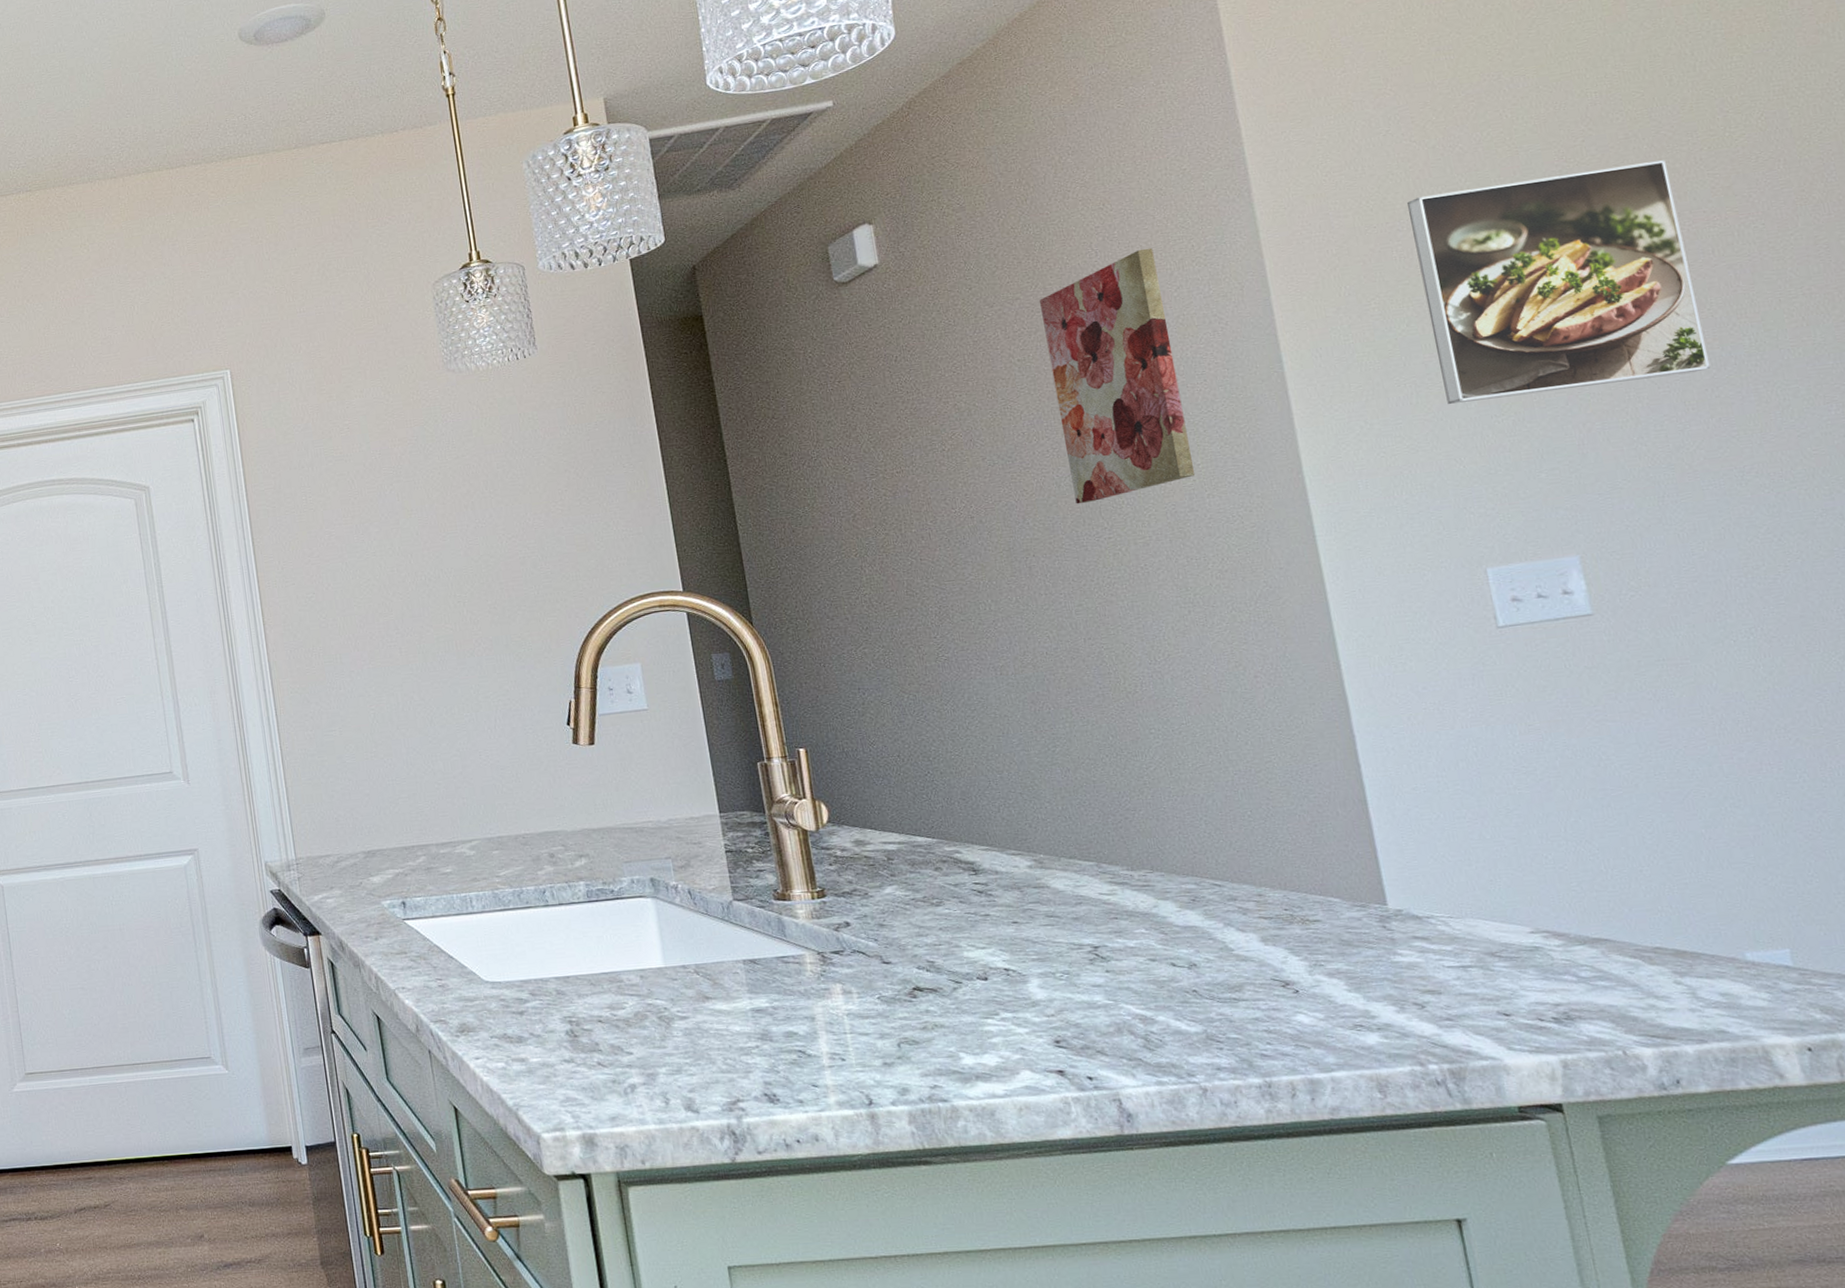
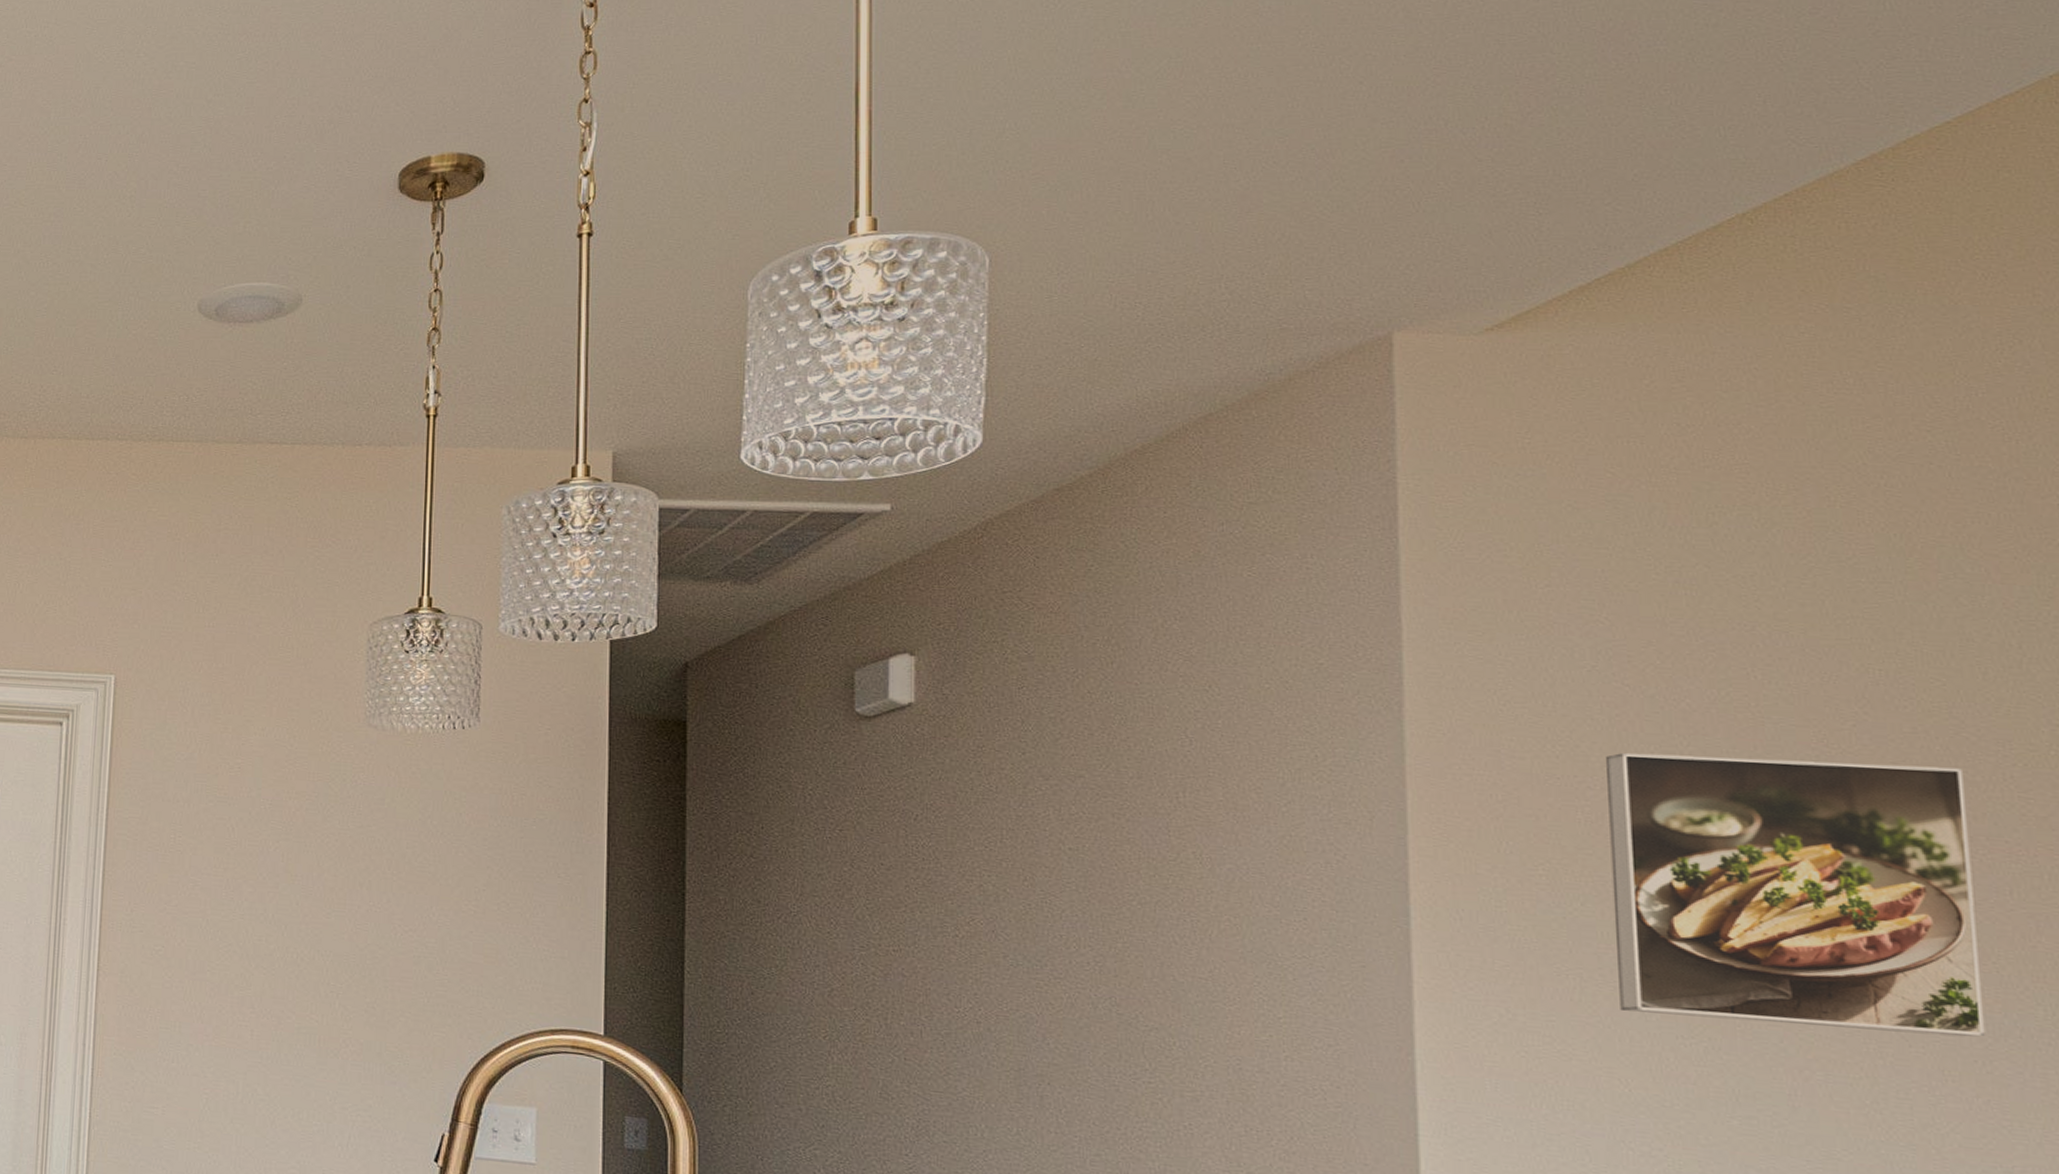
wall art: present [1040,247,1196,504] -> none [1109,748,1274,1036]

